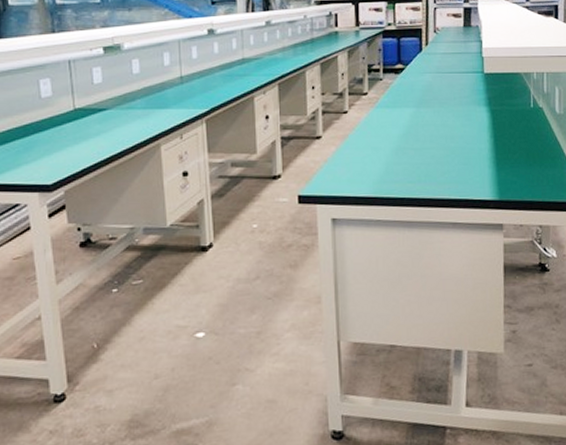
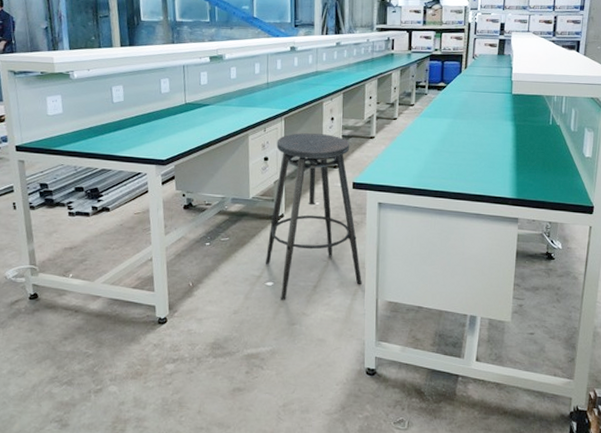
stool: none [192,136,318,355] -> present [265,132,362,300]

